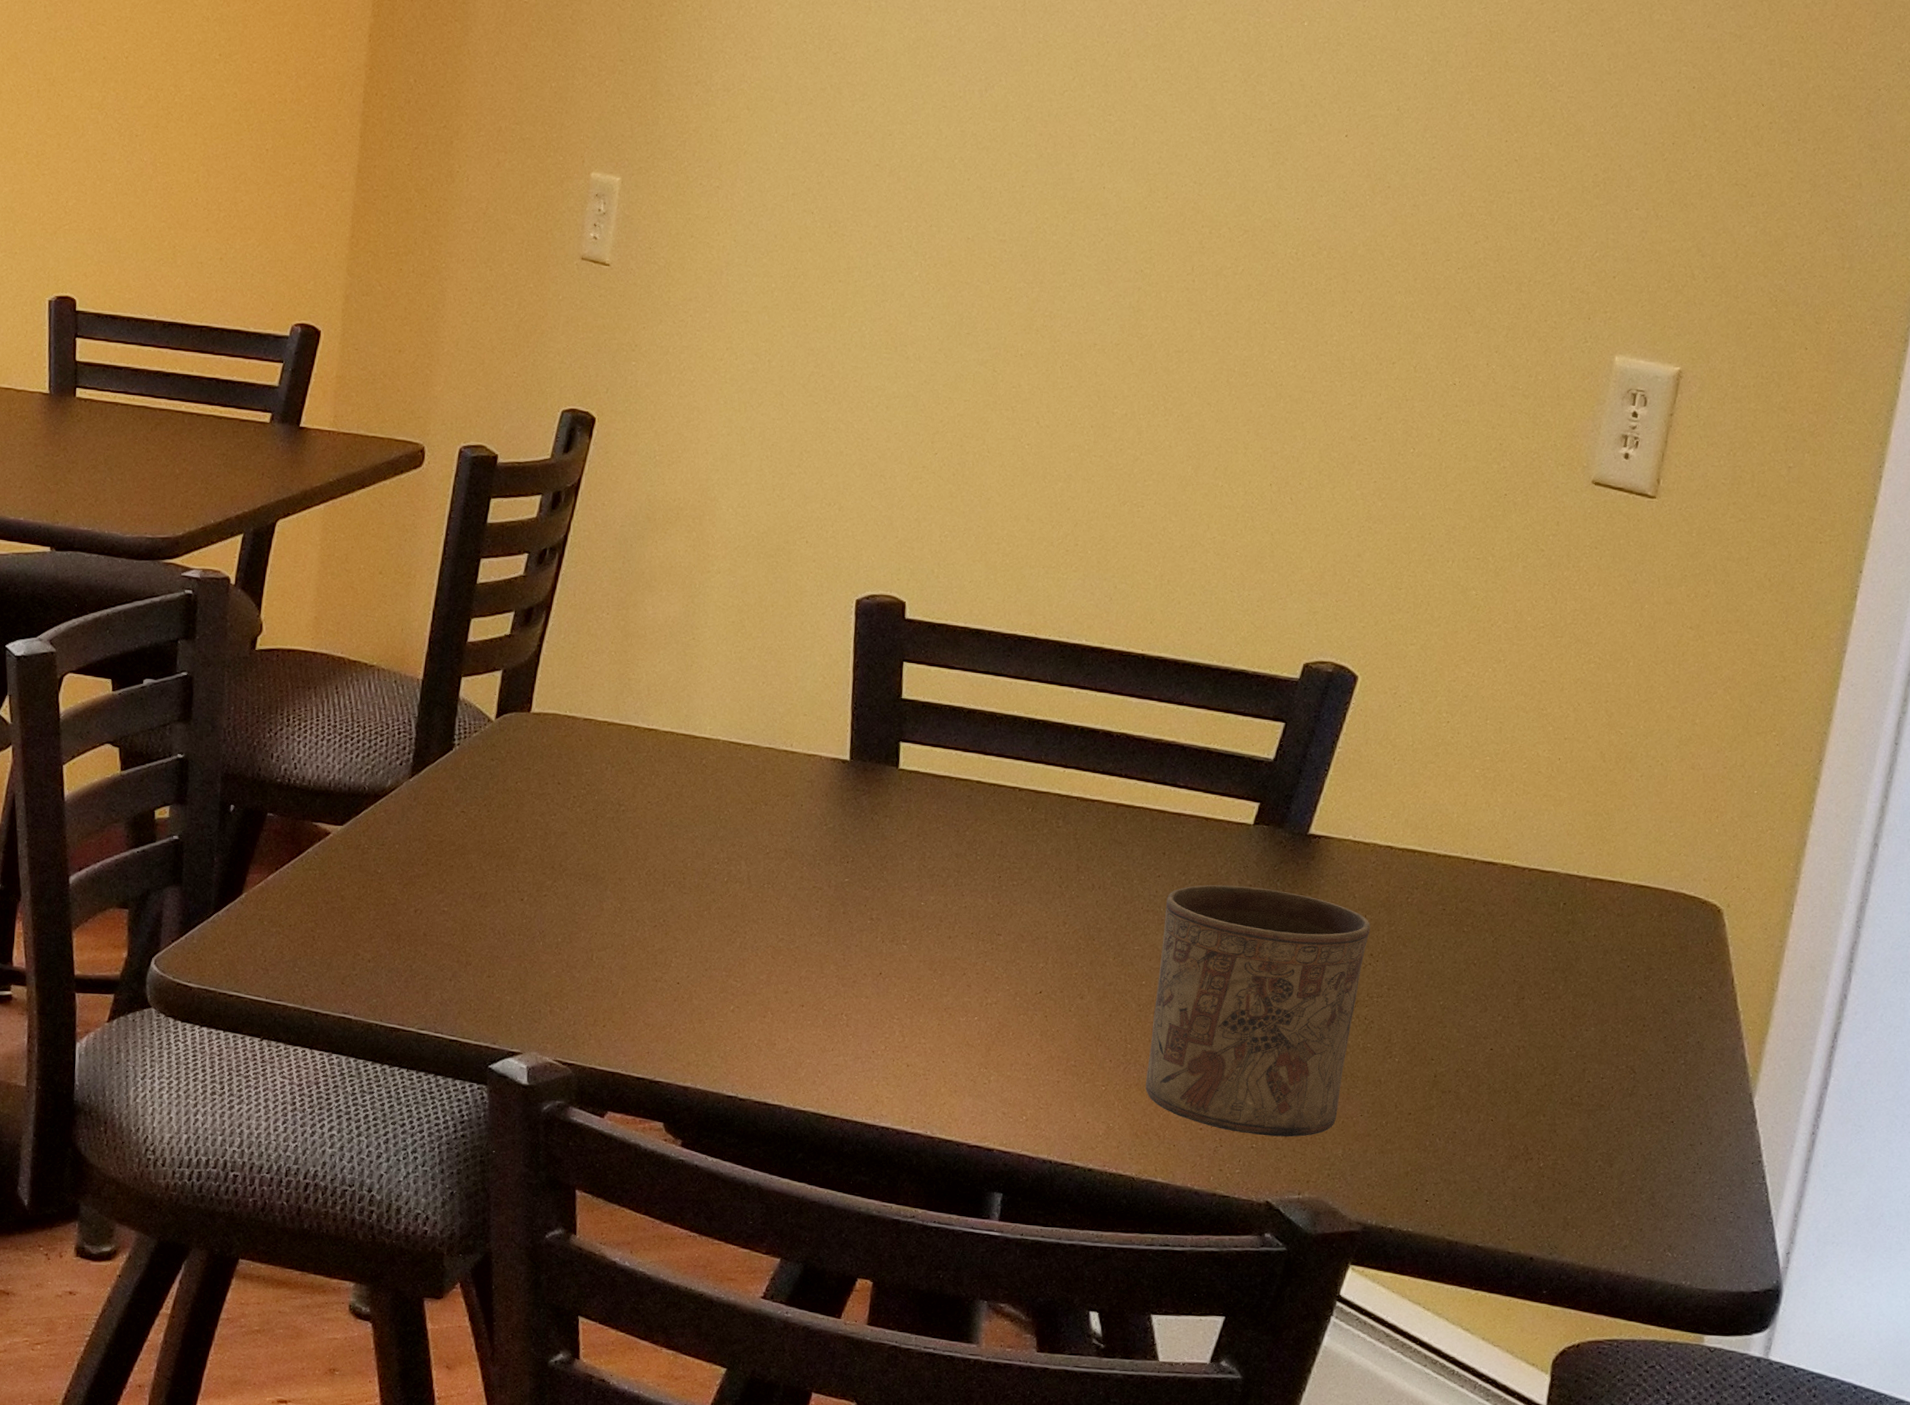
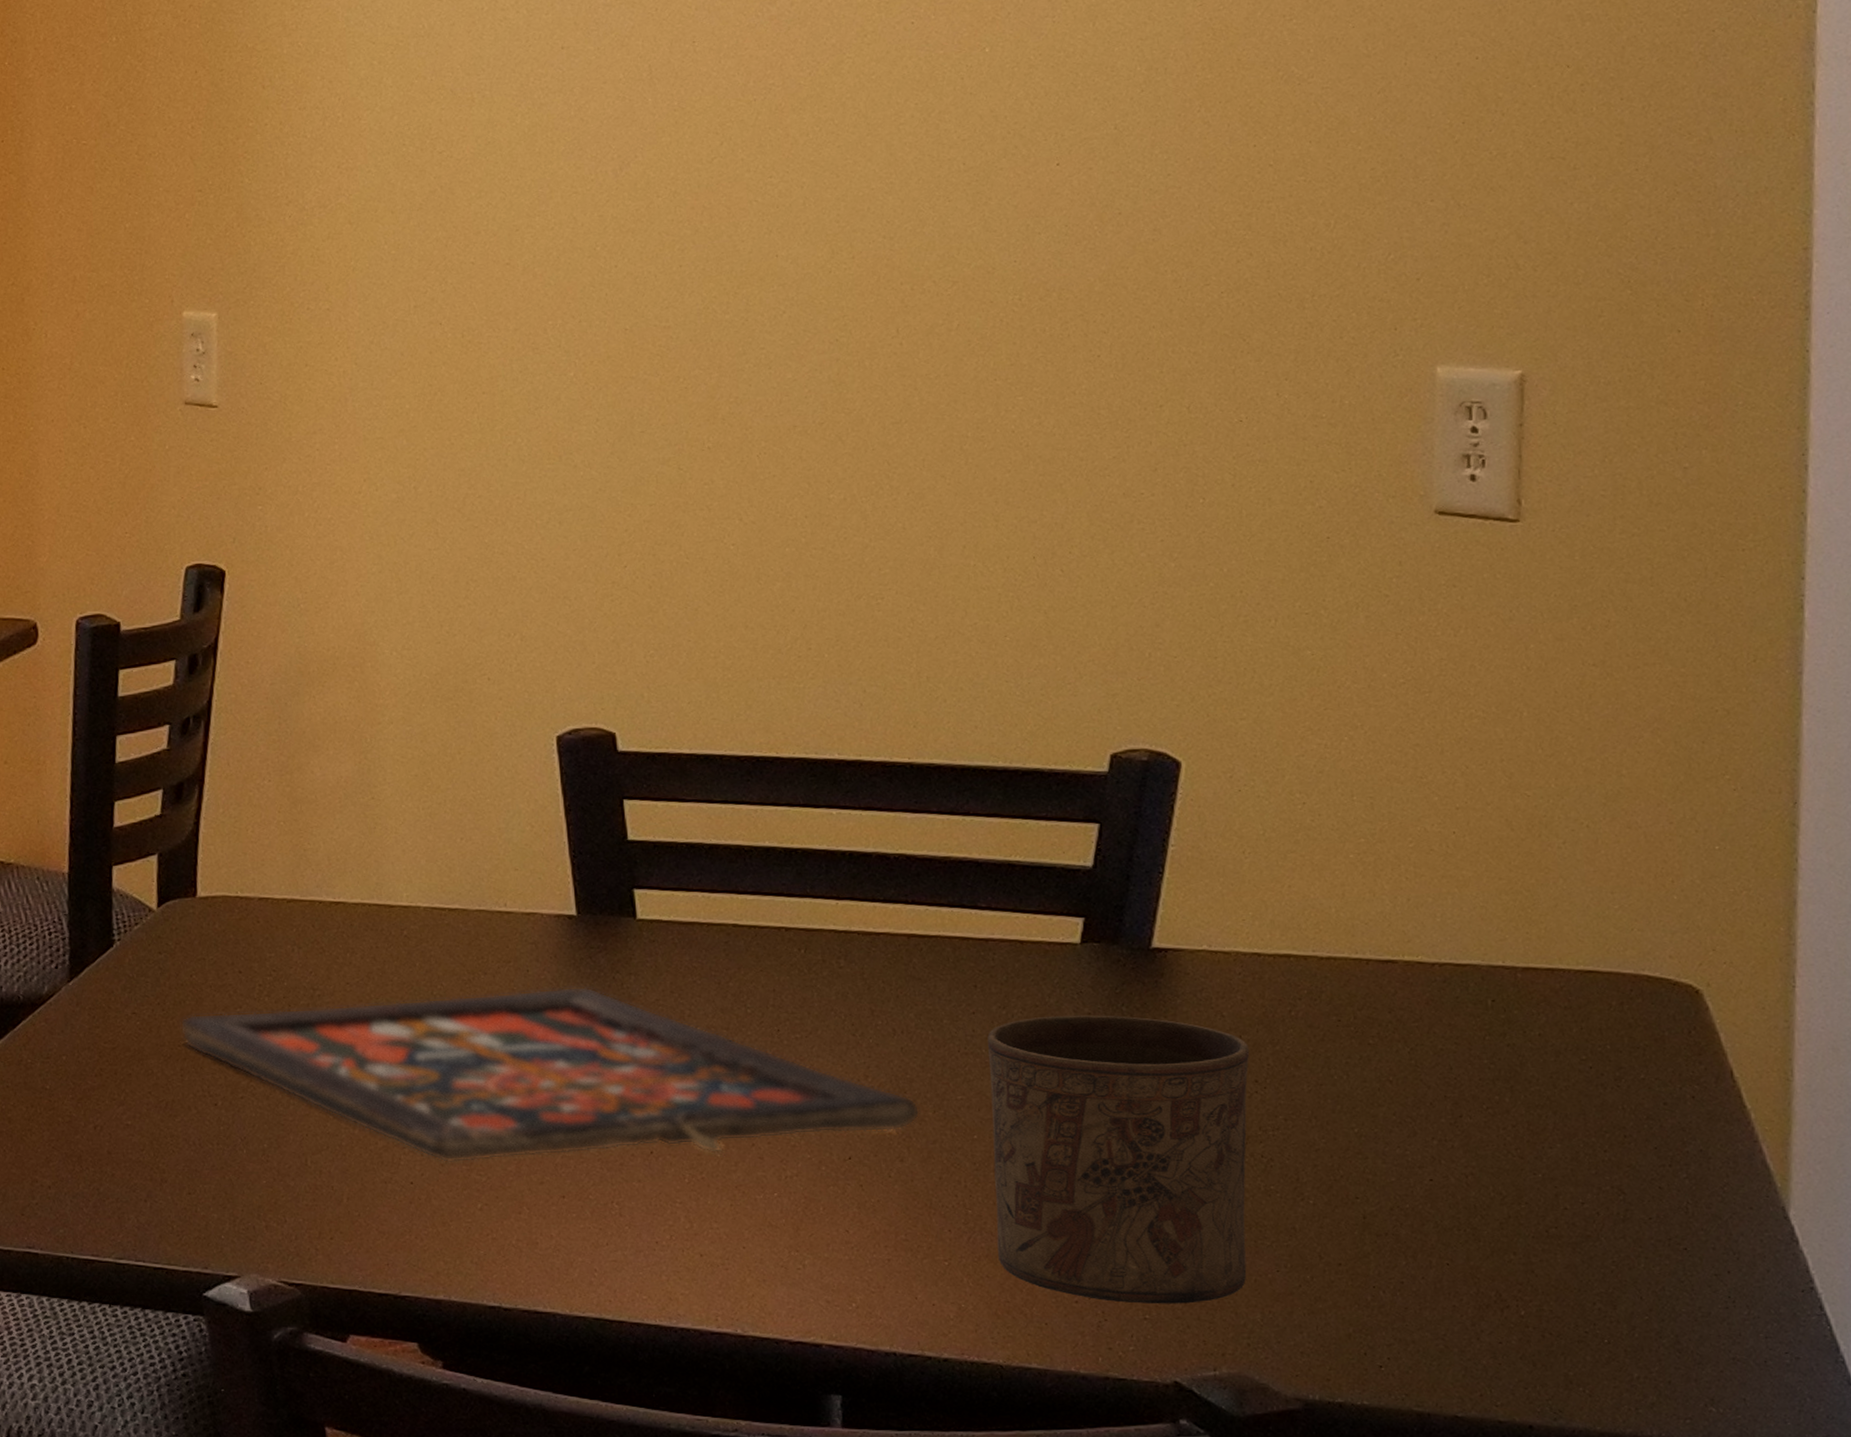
board game: none [501,817,1103,979] -> present [180,986,920,1163]

